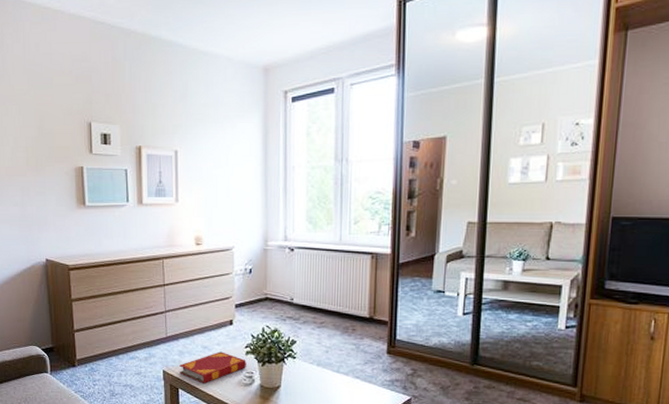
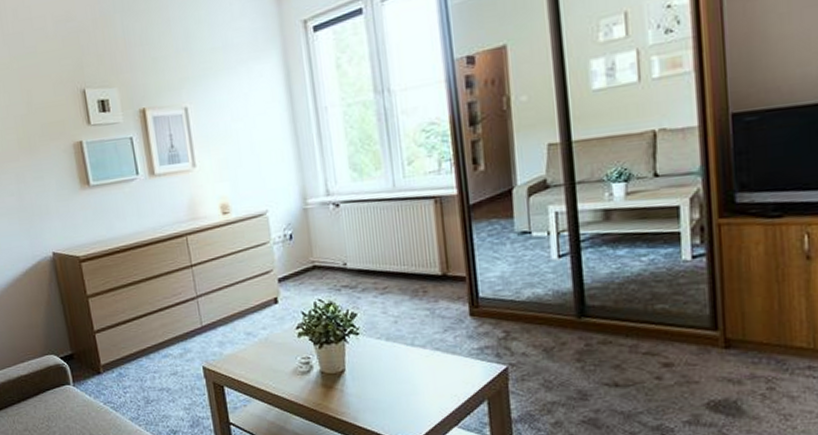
hardback book: present [180,351,246,384] -> none [221,336,301,377]

